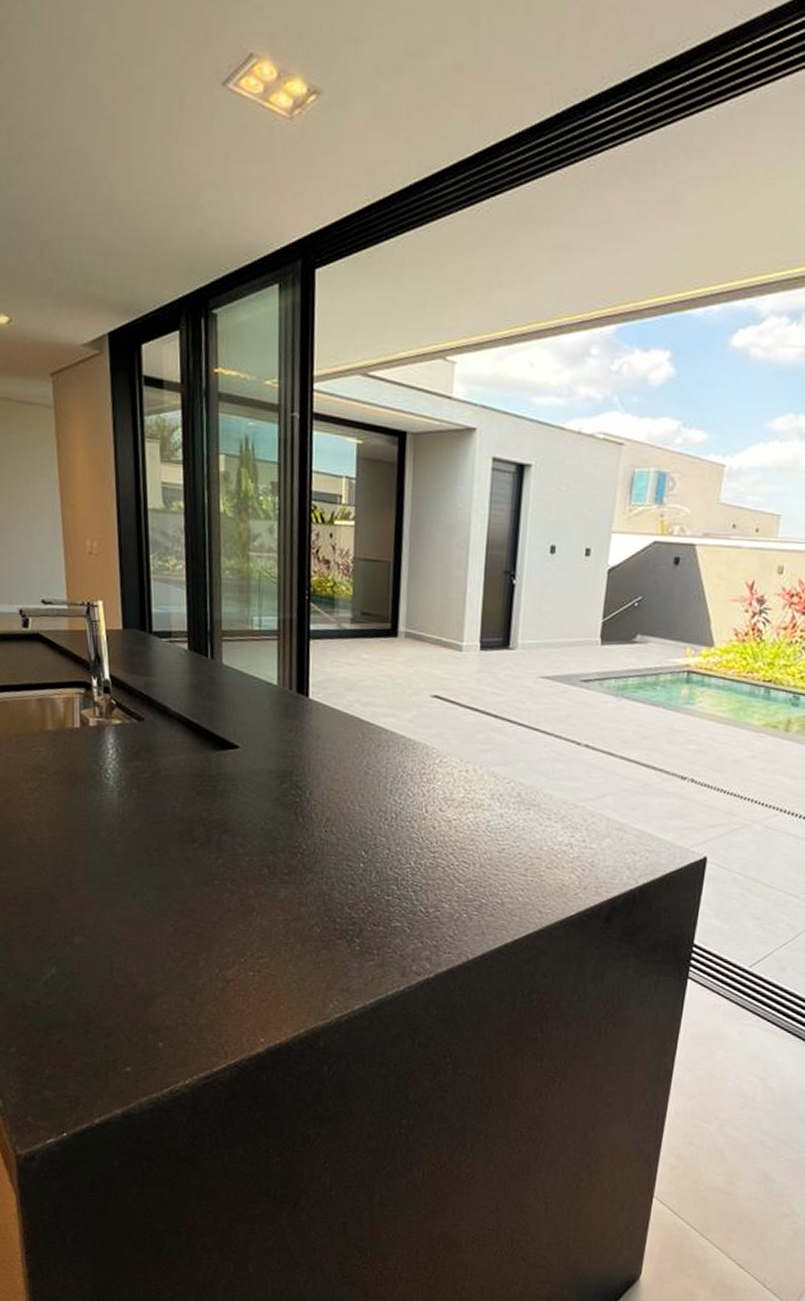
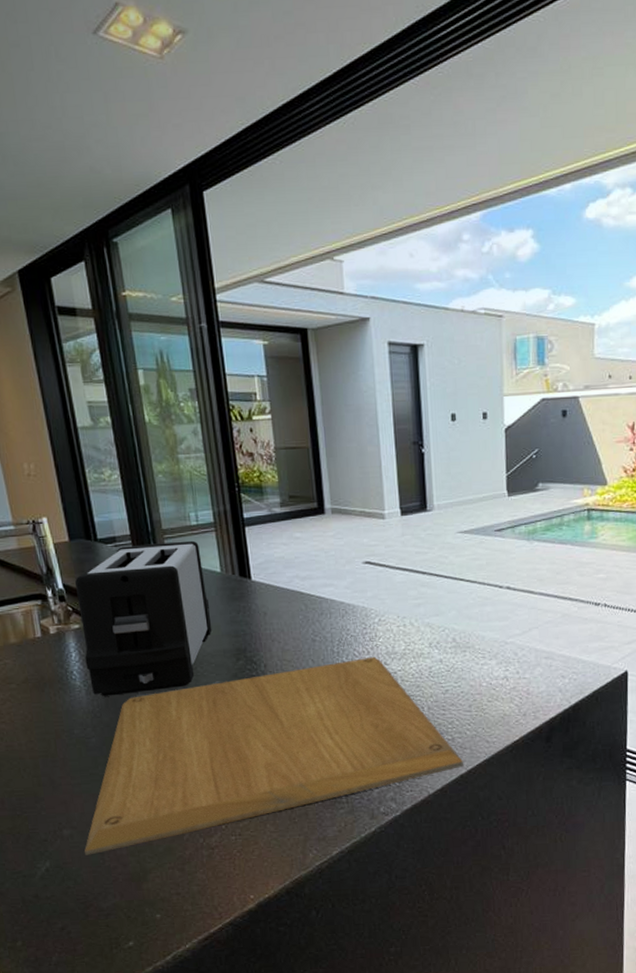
chopping board: none [93,800,511,968] -> present [84,656,464,855]
toaster: none [122,643,260,803] -> present [75,540,212,696]

